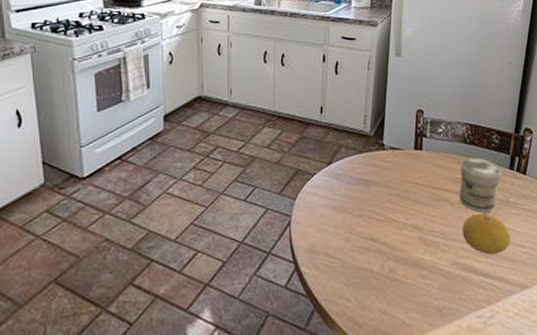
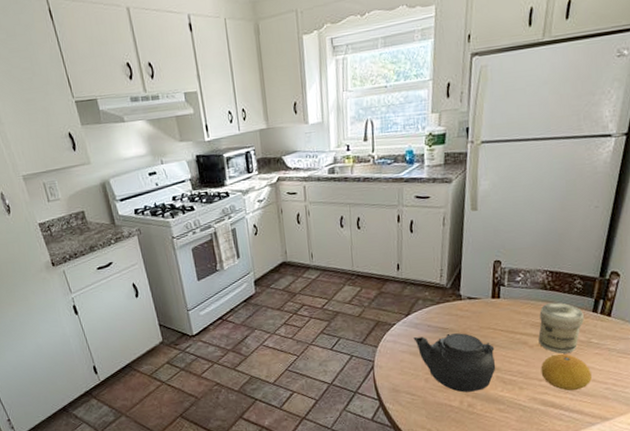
teapot: none [334,186,418,255] -> present [413,333,496,392]

